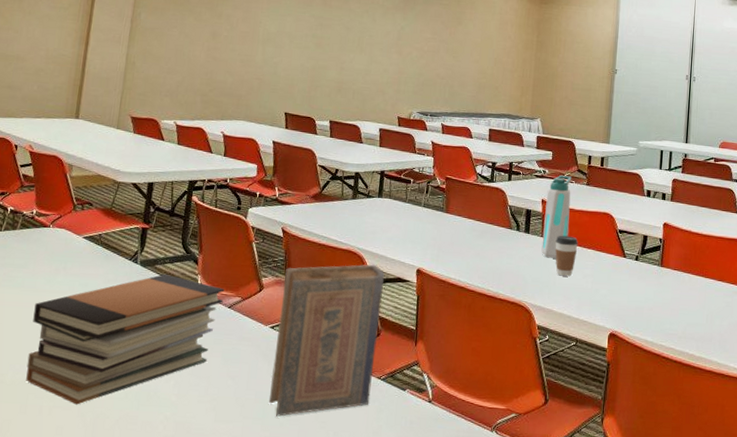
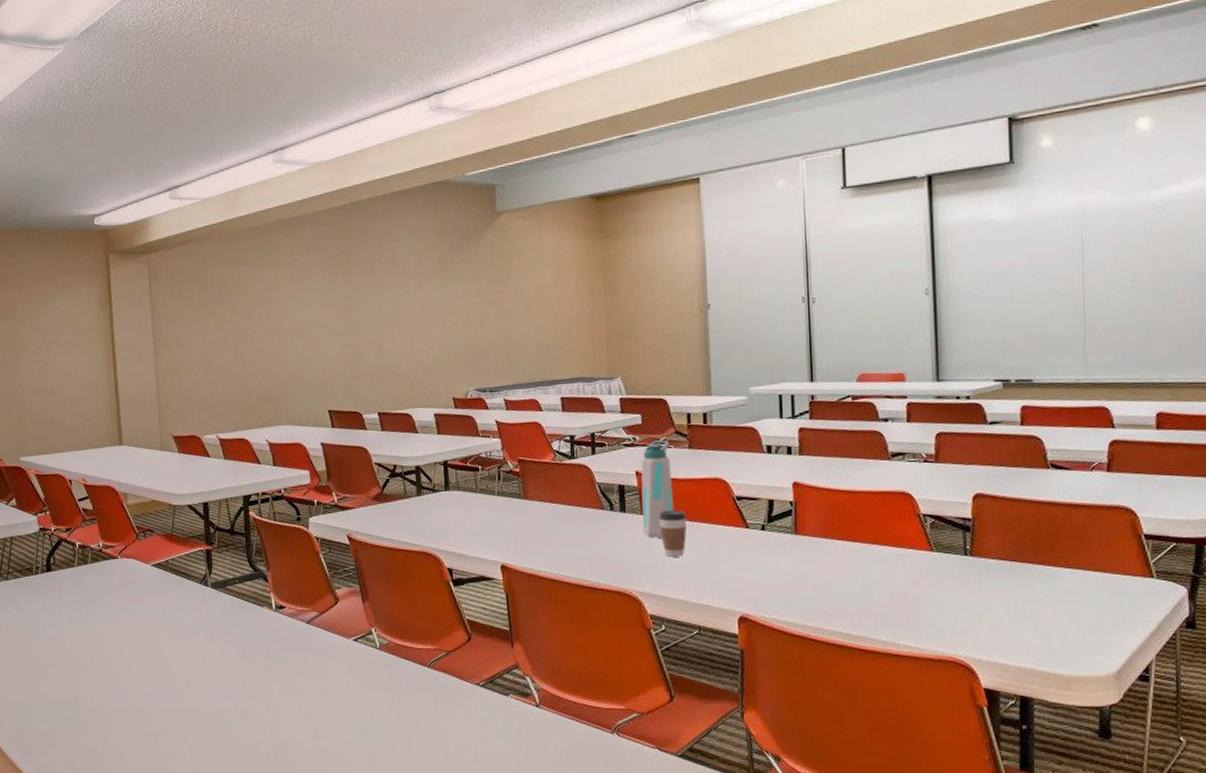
book stack: present [26,273,225,405] -> none [120,594,300,730]
book: present [268,264,385,417] -> none [358,564,471,730]

